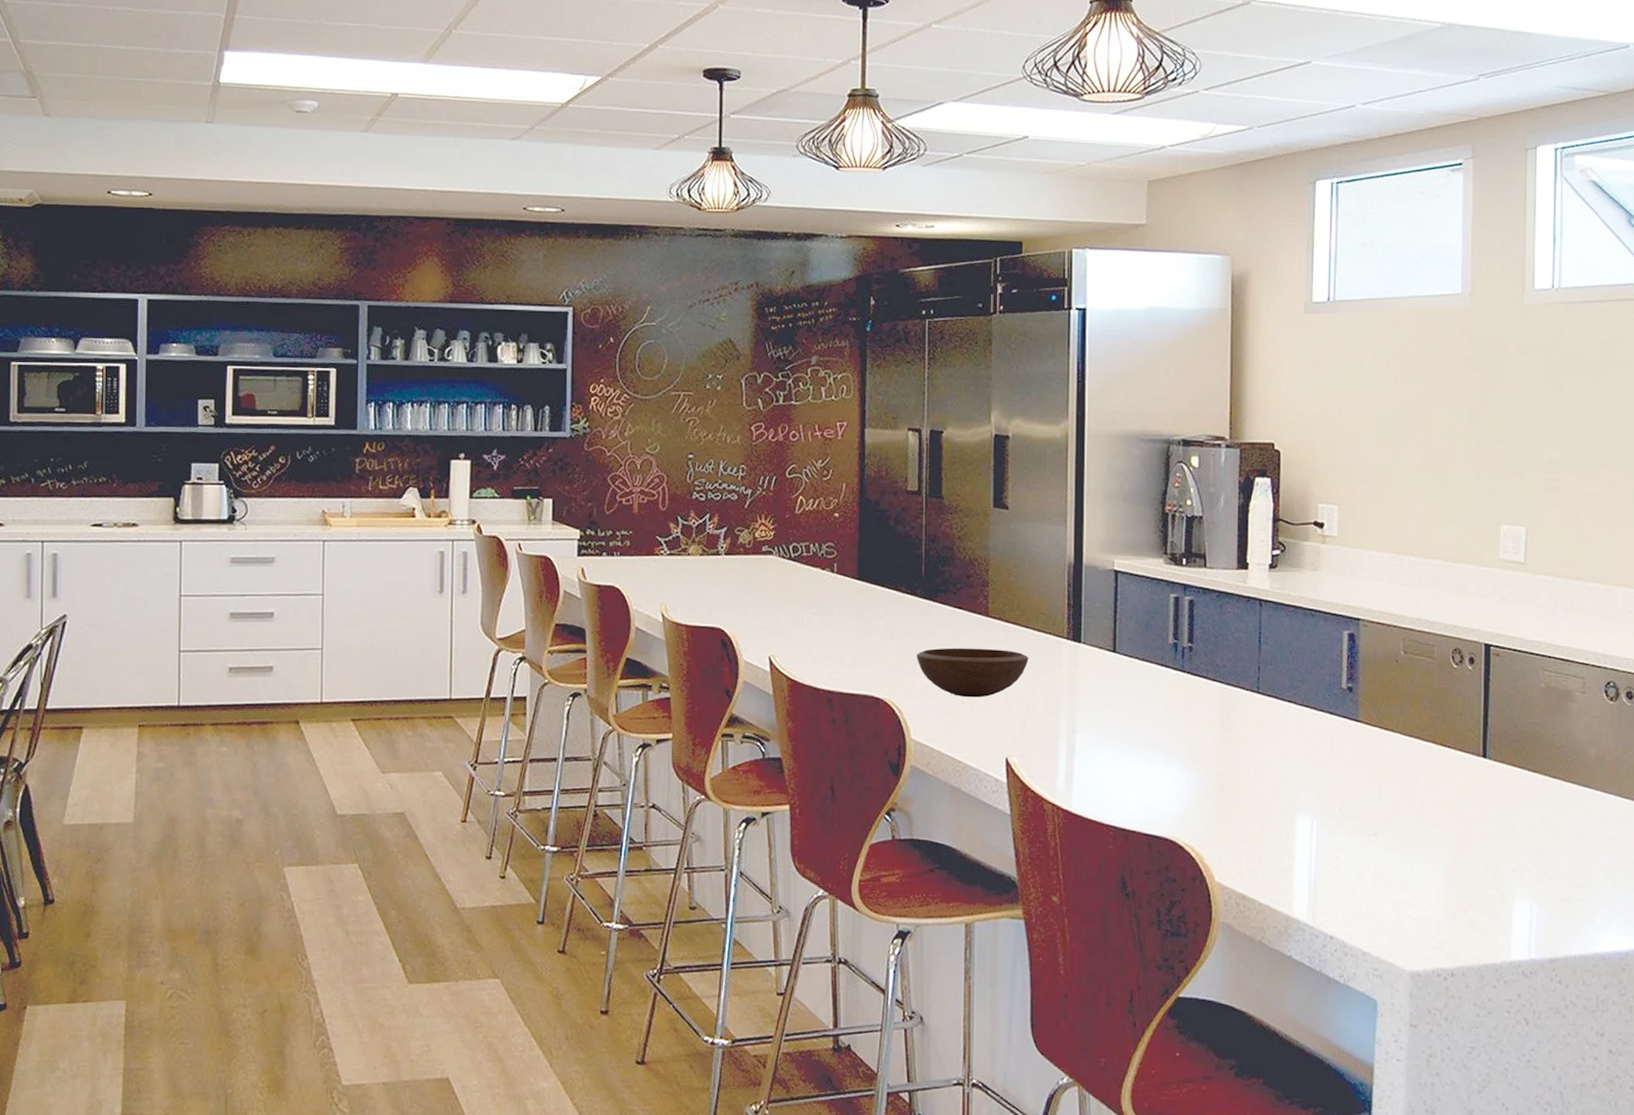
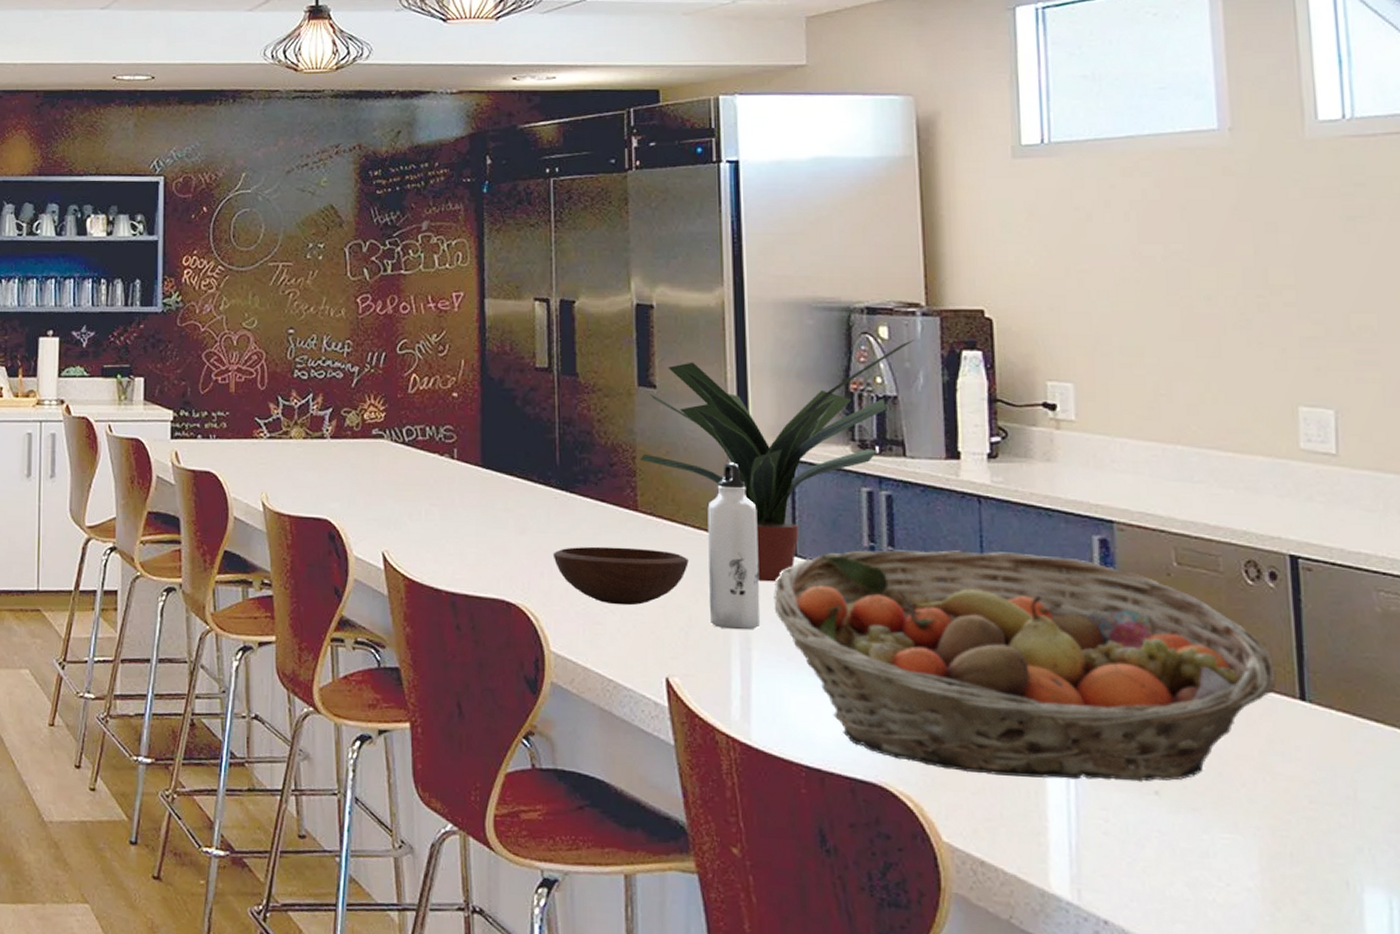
potted plant: none [992,468,1219,675] -> present [640,340,915,582]
water bottle: none [1044,573,1086,716] -> present [707,462,761,630]
fruit basket: none [1095,645,1467,827] -> present [773,550,1276,782]

